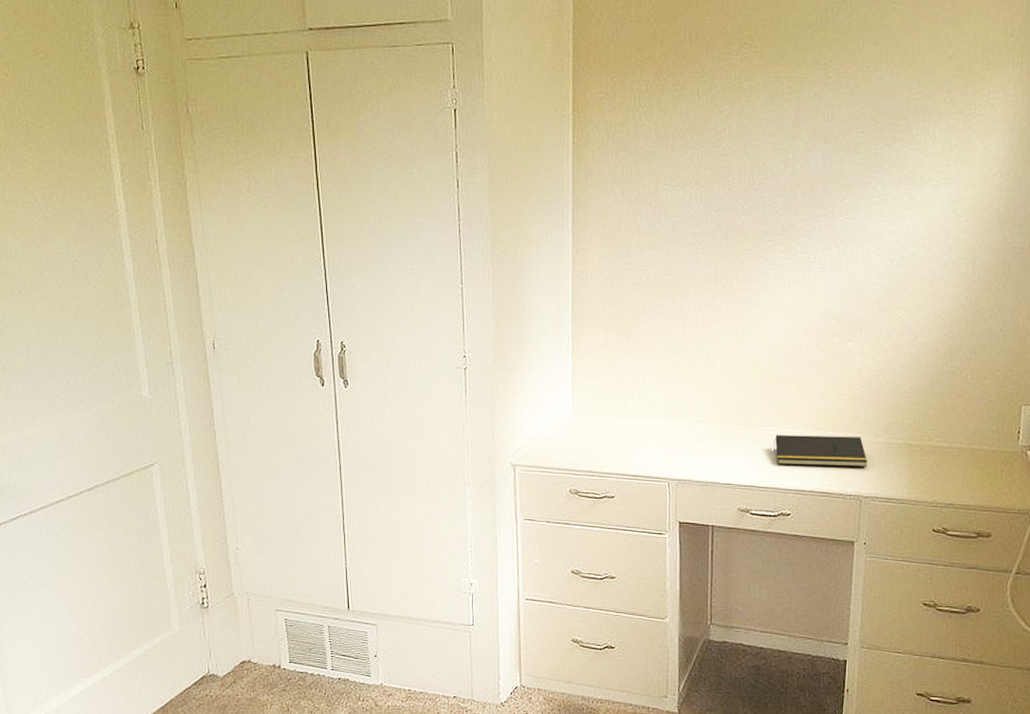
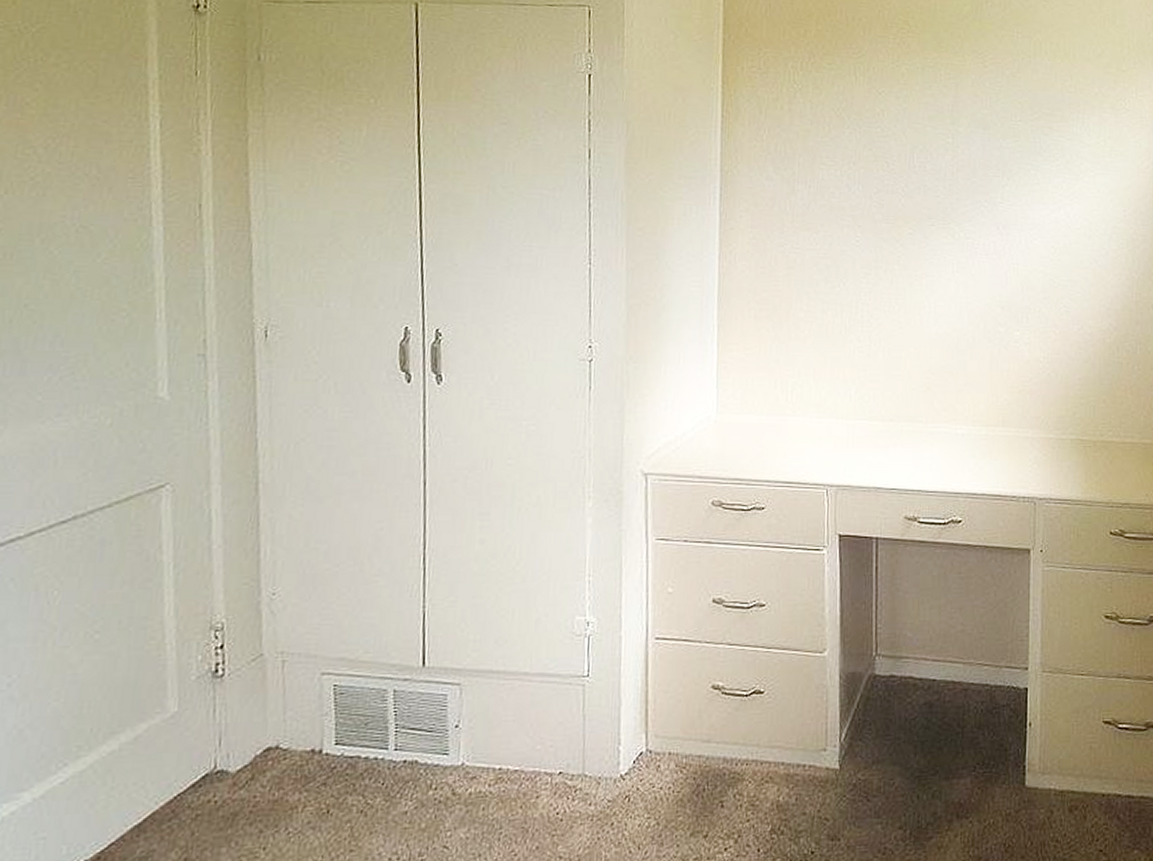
notepad: present [773,435,867,467] -> none [941,432,1040,466]

